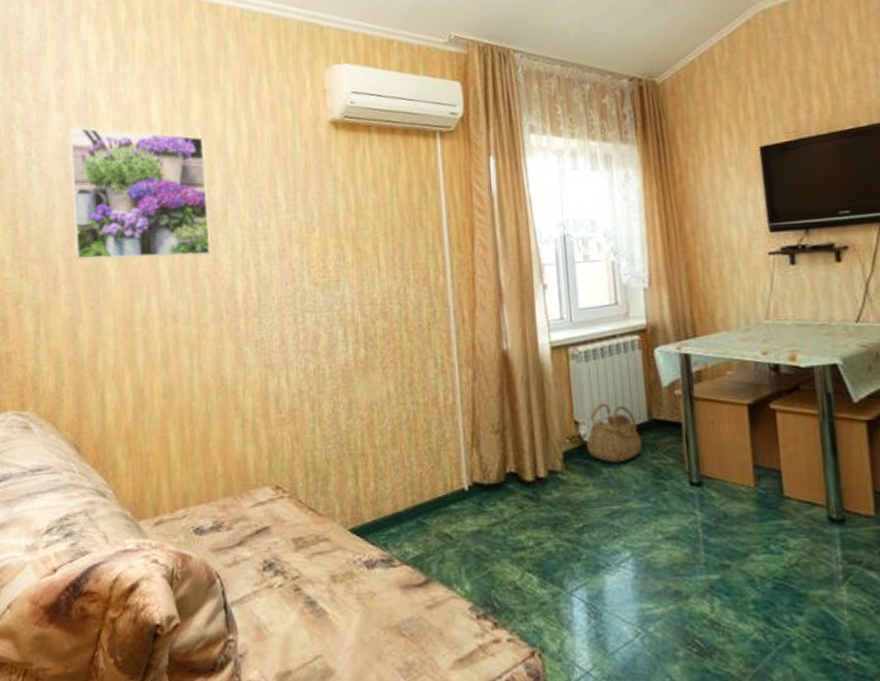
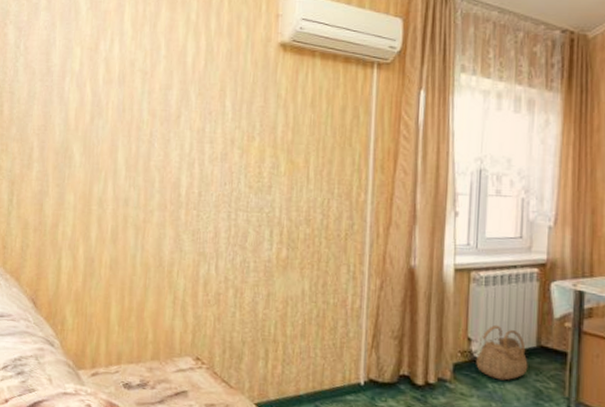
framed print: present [68,127,211,261] -> none [48,27,167,151]

